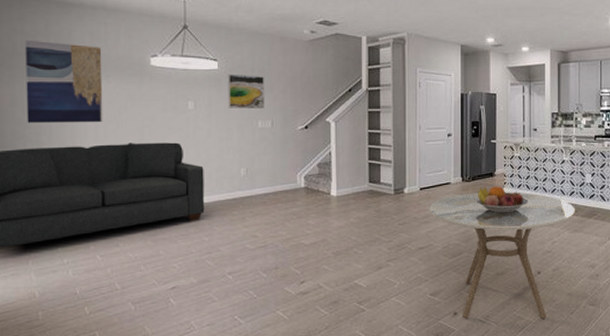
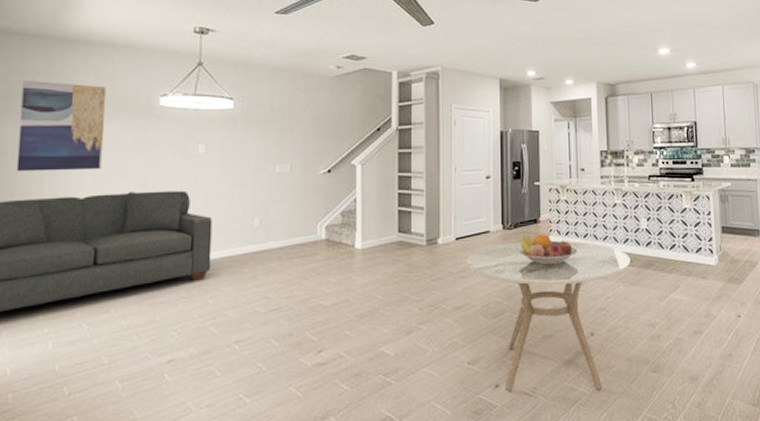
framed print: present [227,73,264,109] -> none [243,113,284,152]

